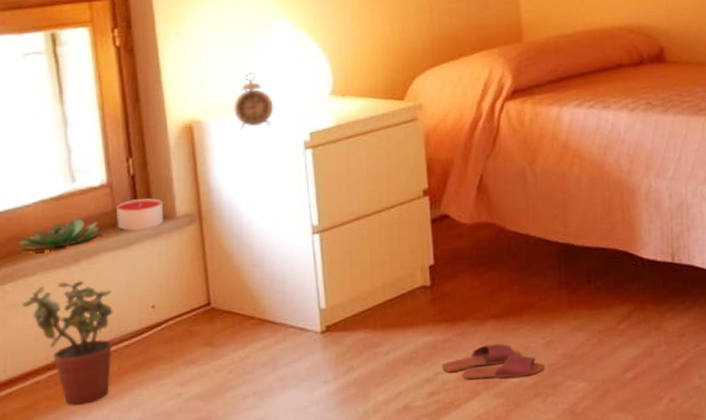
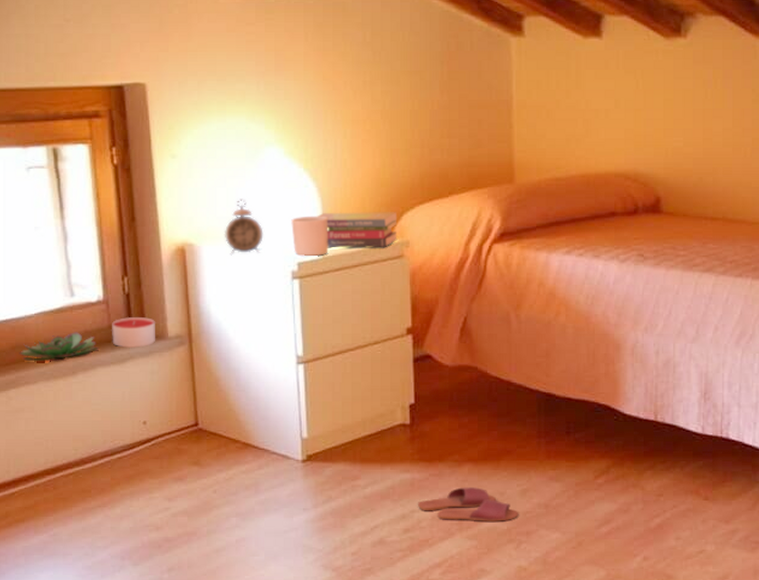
potted plant: present [21,279,113,405] -> none [23,391,107,510]
mug: none [302,84,341,126] -> present [291,216,329,257]
books: none [329,76,410,115] -> present [318,212,398,247]

